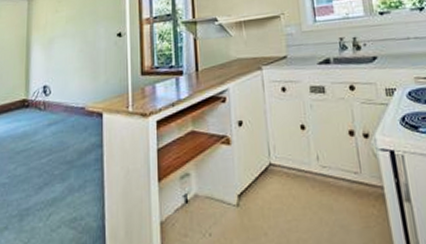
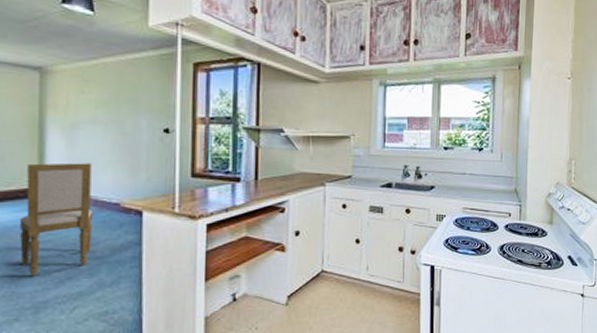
dining chair: none [10,72,64,184] -> present [20,162,92,277]

